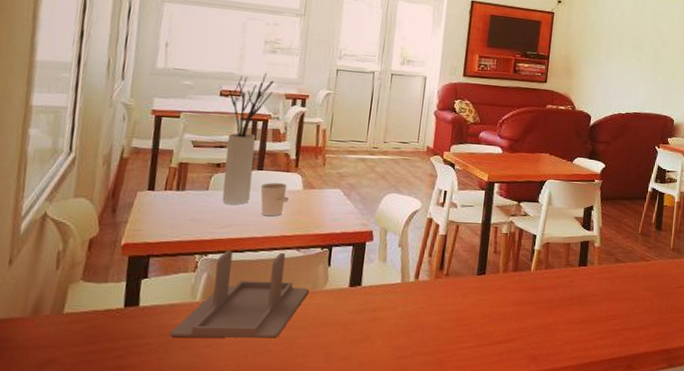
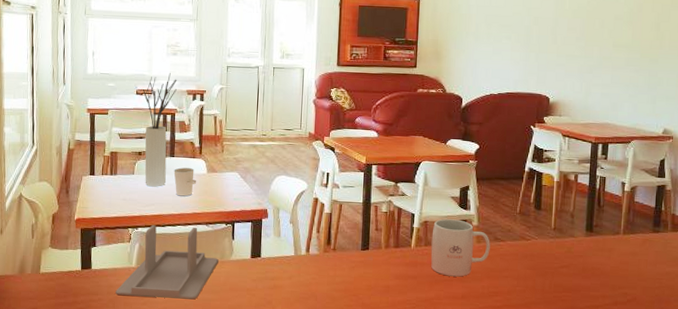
mug: none [550,240,611,301] -> present [430,218,490,277]

